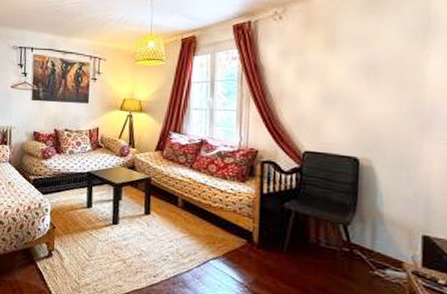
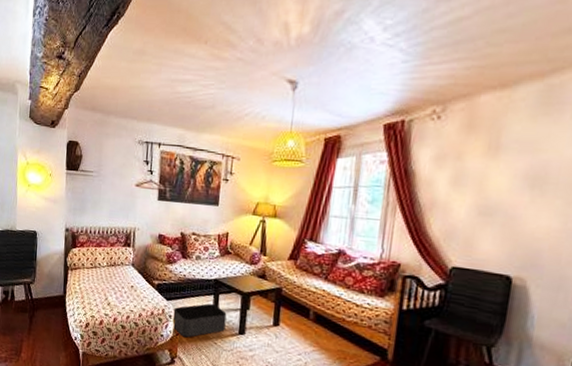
storage bin: none [49,196,100,230] -> present [172,303,227,338]

